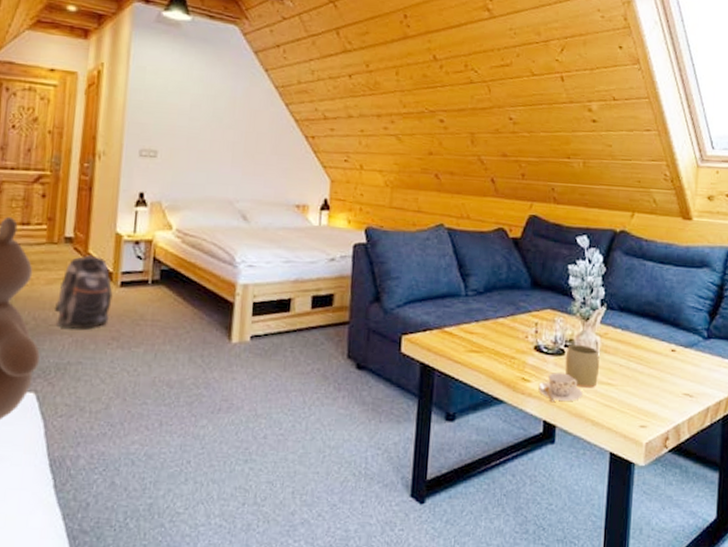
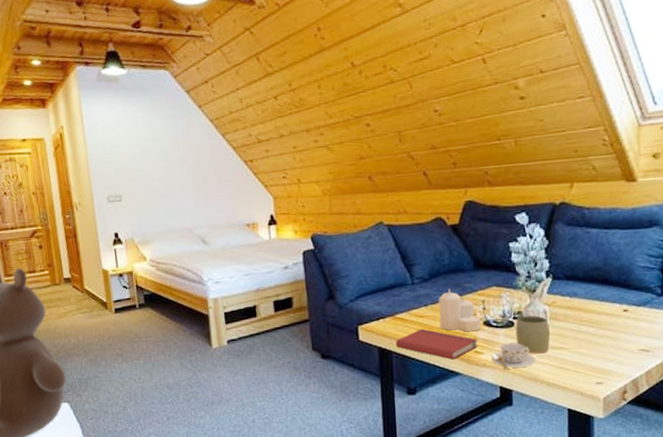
backpack: present [54,255,113,329] -> none [68,290,112,351]
book: none [439,346,527,385] -> present [395,328,478,360]
candle: none [489,305,532,356] -> present [439,288,481,332]

